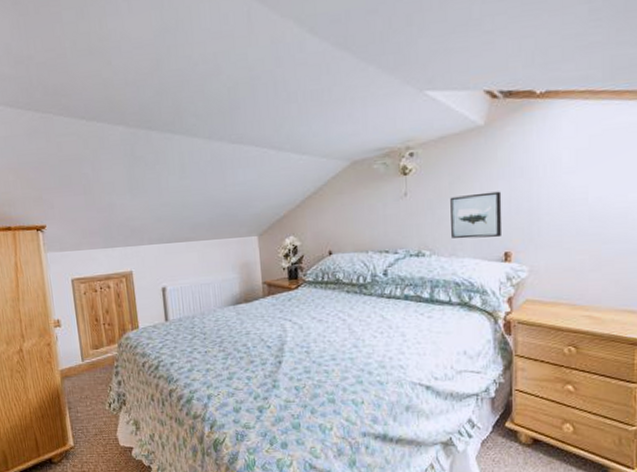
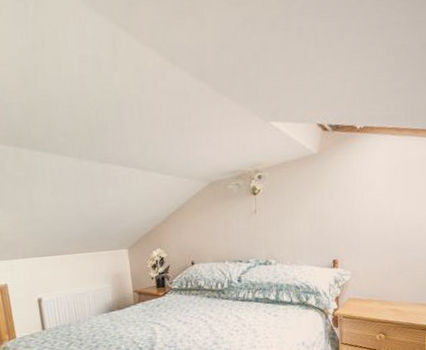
wall art: present [450,191,503,239] -> none [291,209,331,250]

